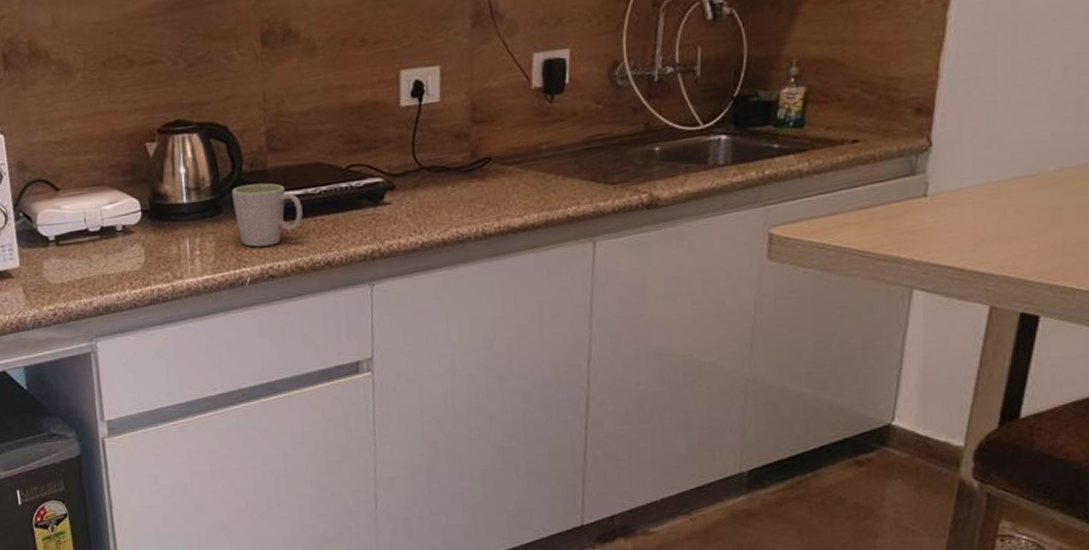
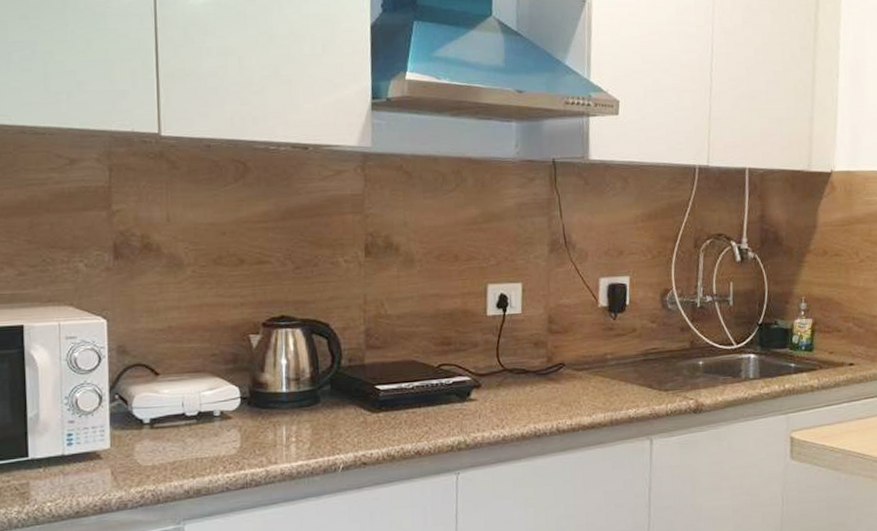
mug: present [232,183,303,247] -> none [330,377,396,436]

